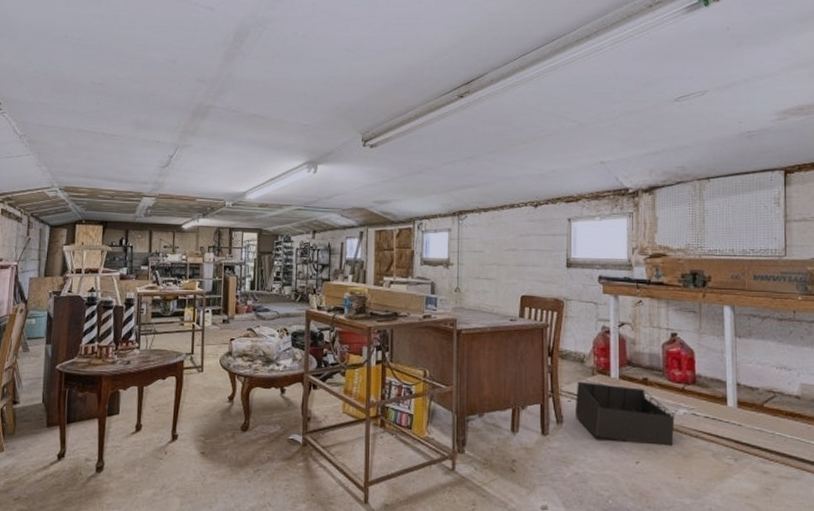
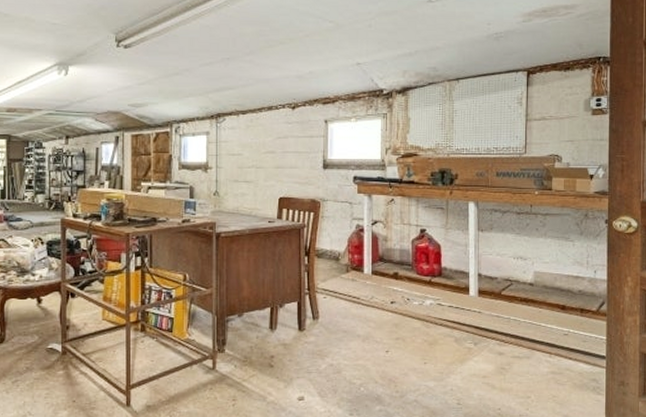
storage bin: present [574,381,675,446] -> none [330,278,422,335]

